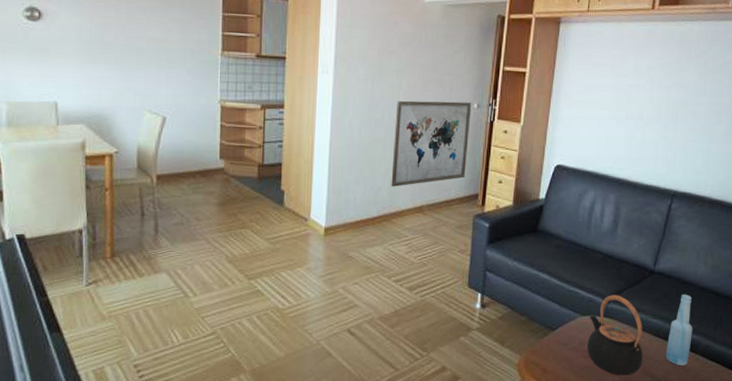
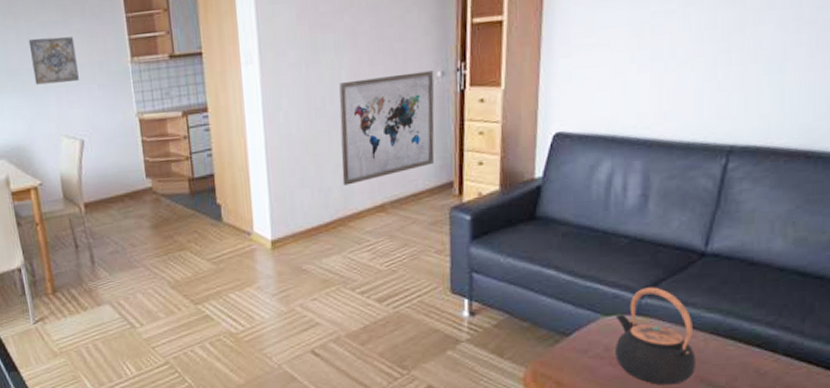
wall art: none [127,19,171,63] -> present [28,37,79,85]
bottle: present [665,294,693,366] -> none [729,278,769,369]

